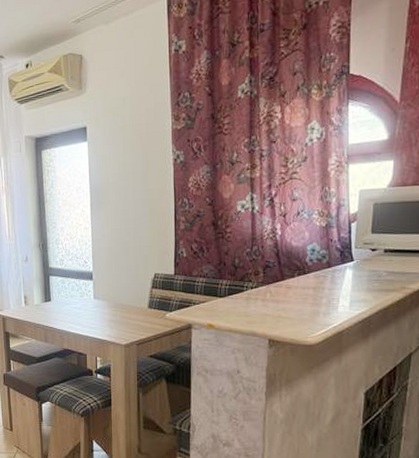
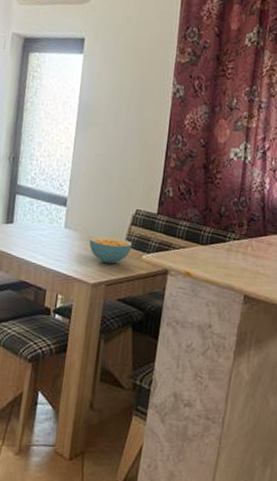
cereal bowl: none [117,301,155,326] -> present [89,236,132,264]

